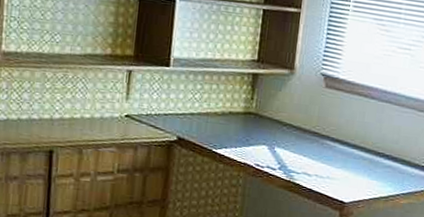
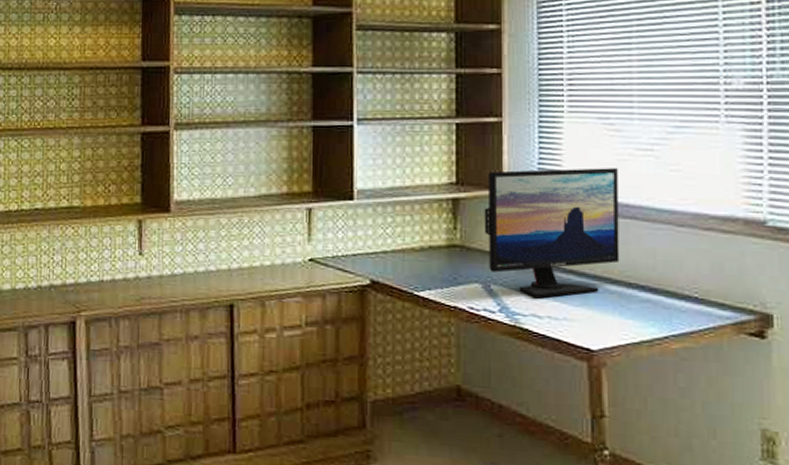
computer monitor: none [275,53,383,160] -> present [484,168,620,297]

